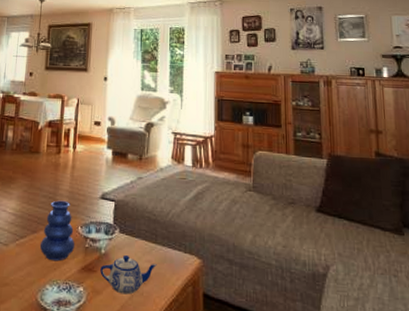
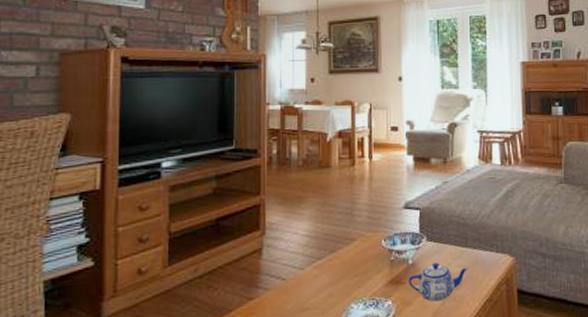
vase: present [39,200,75,262] -> none [340,215,380,279]

